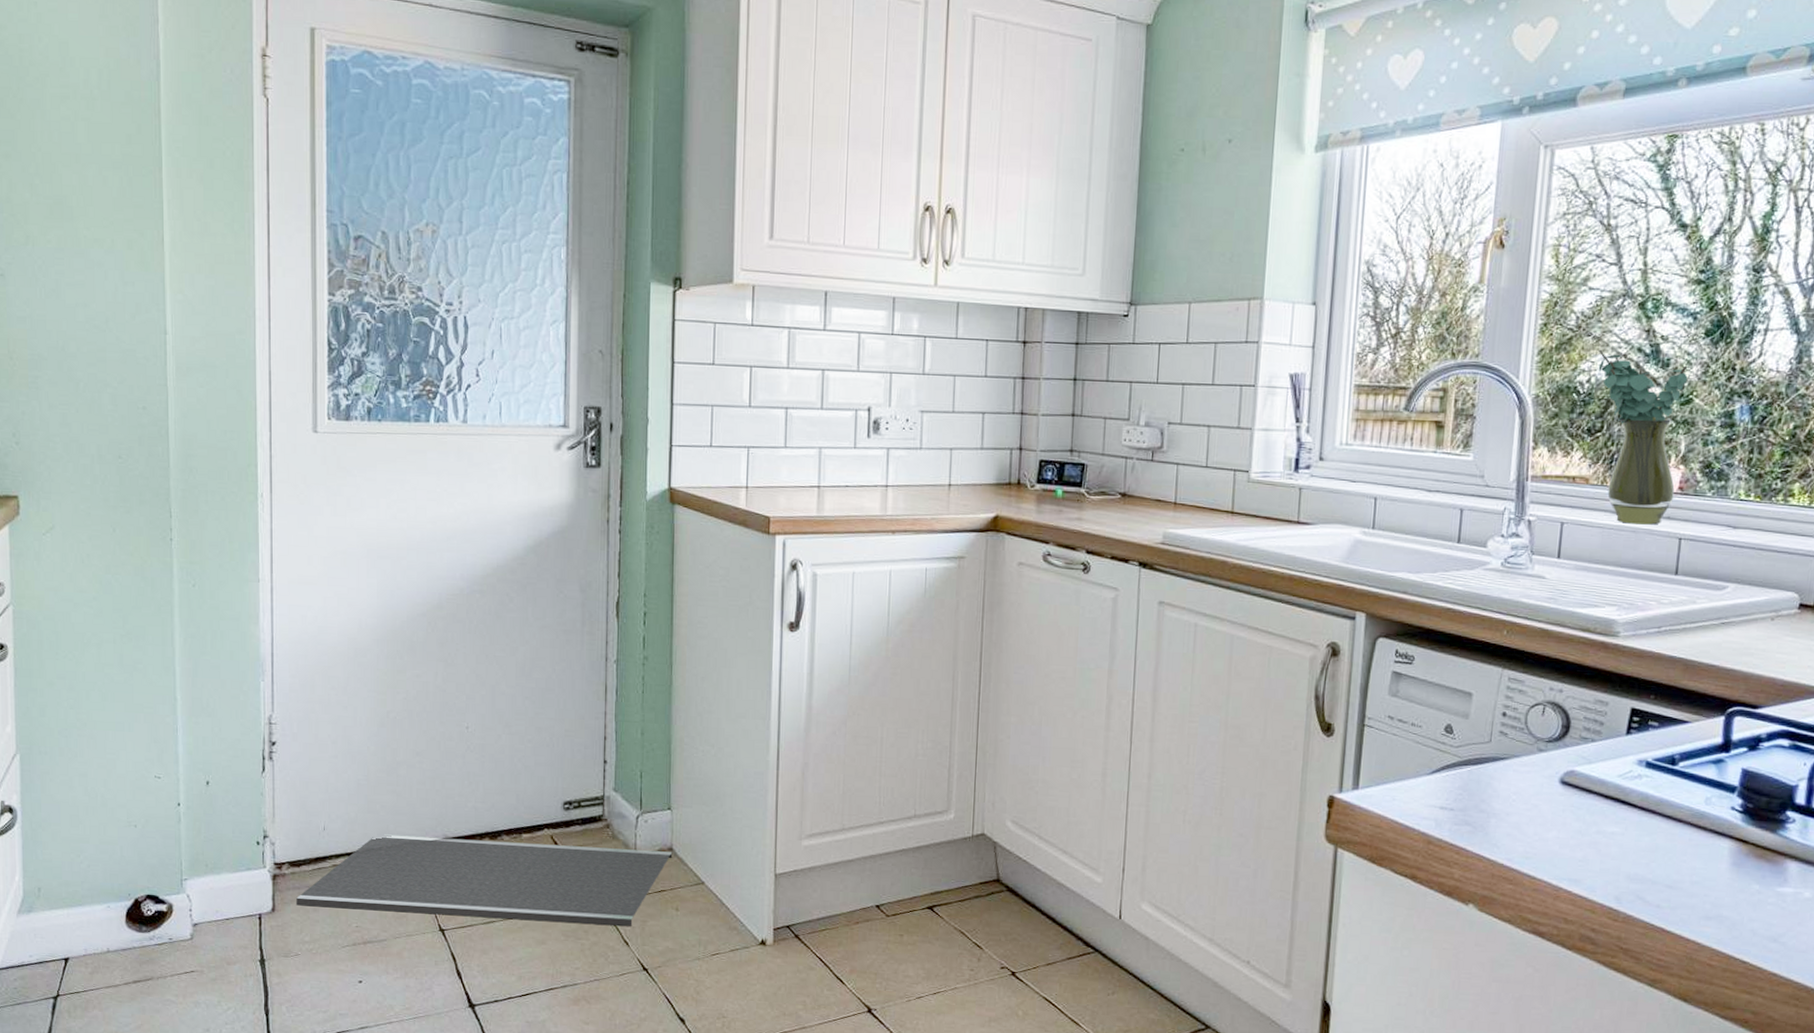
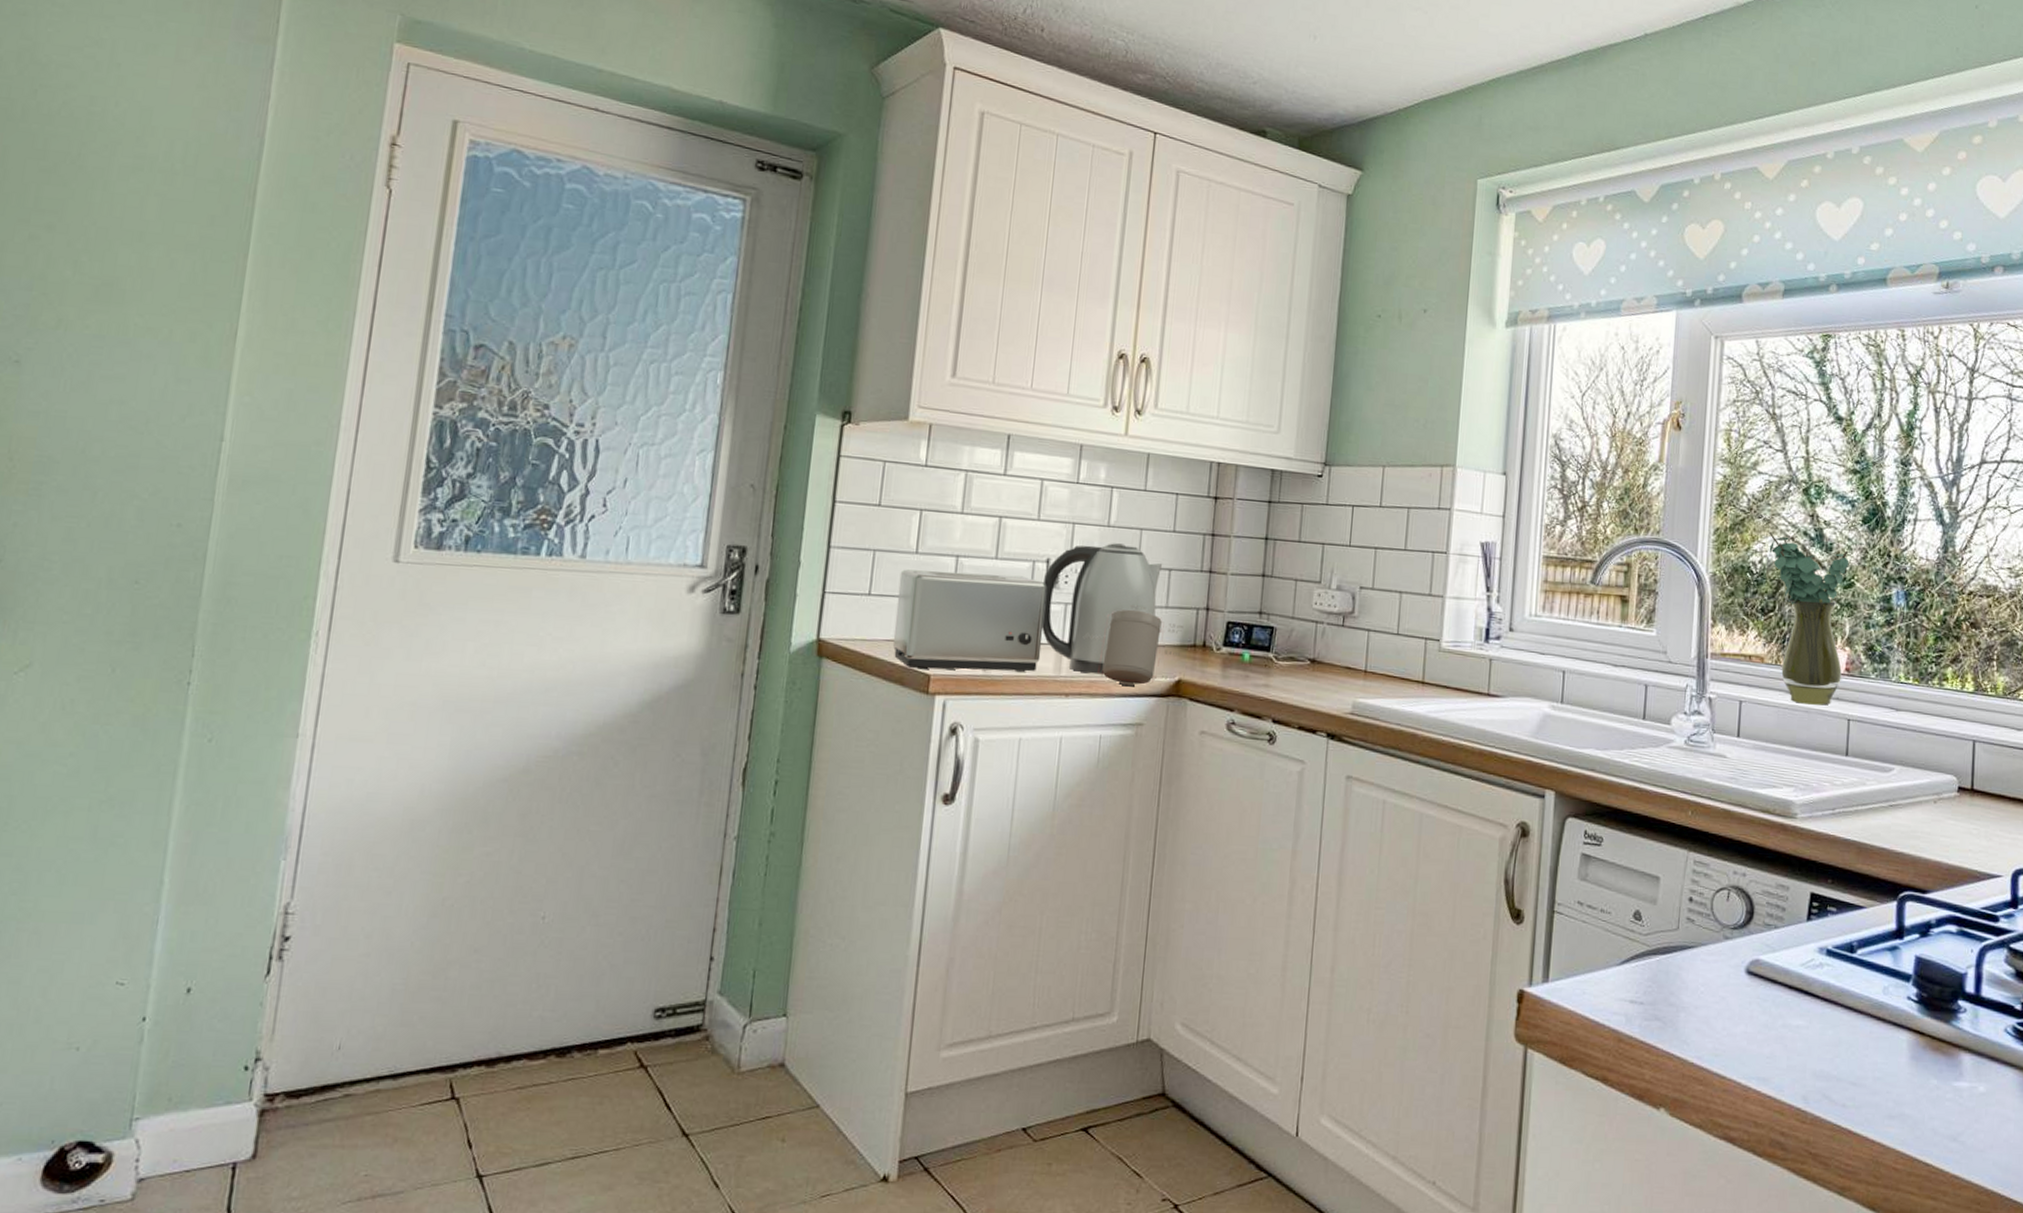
door mat: present [296,834,673,926] -> none [287,1053,784,1163]
toaster: none [734,422,869,513] -> present [892,569,1047,673]
kettle: none [866,390,977,513] -> present [1042,543,1163,675]
canister: none [906,446,999,523] -> present [1084,604,1184,687]

